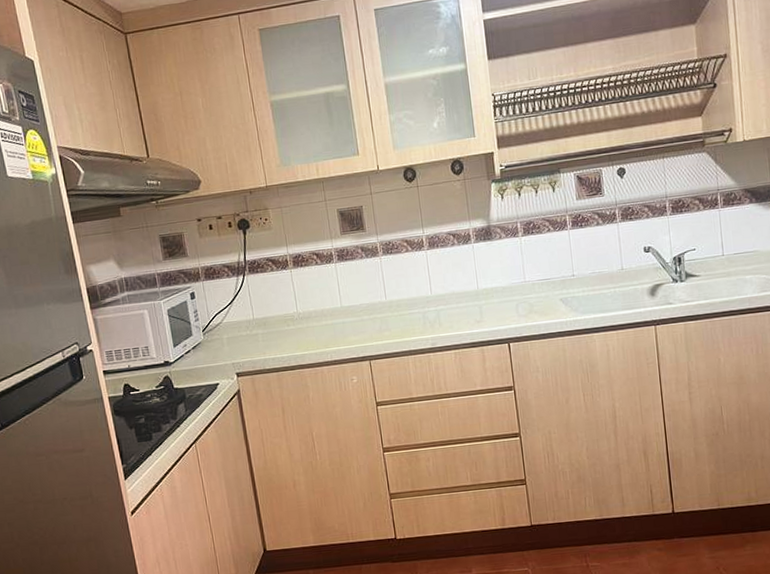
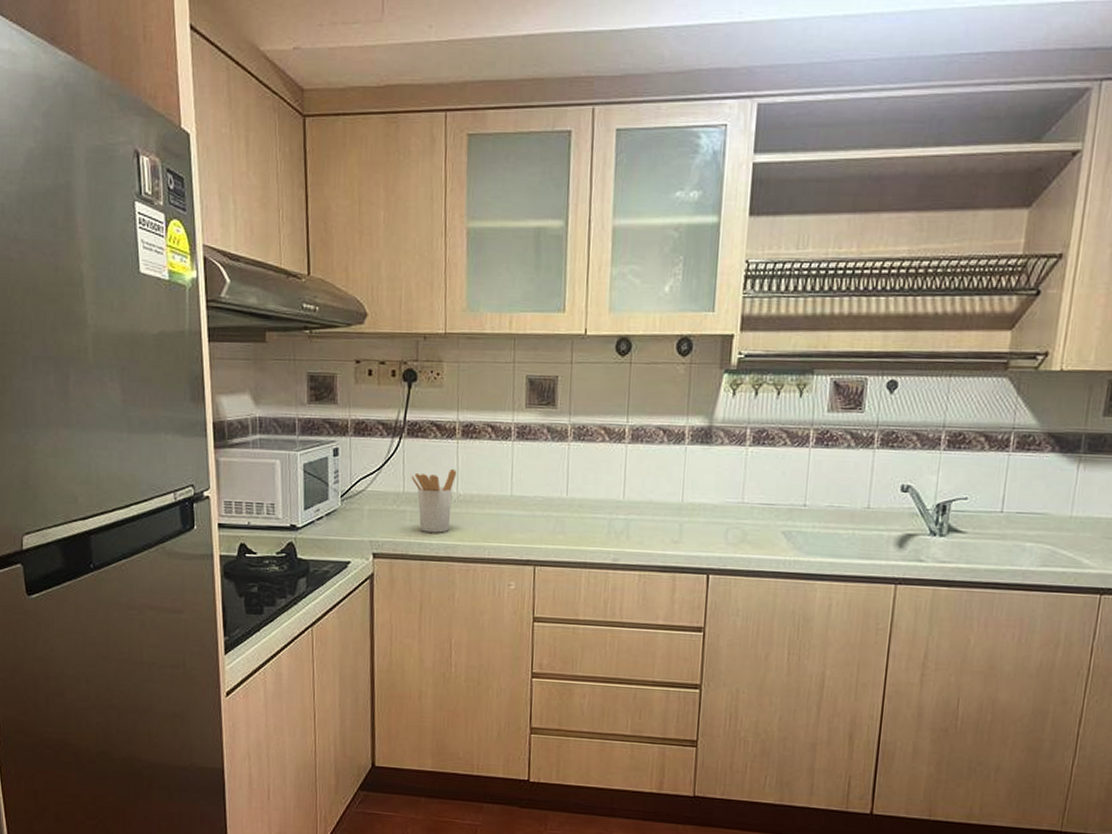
utensil holder: none [257,293,296,349] -> present [411,468,457,533]

